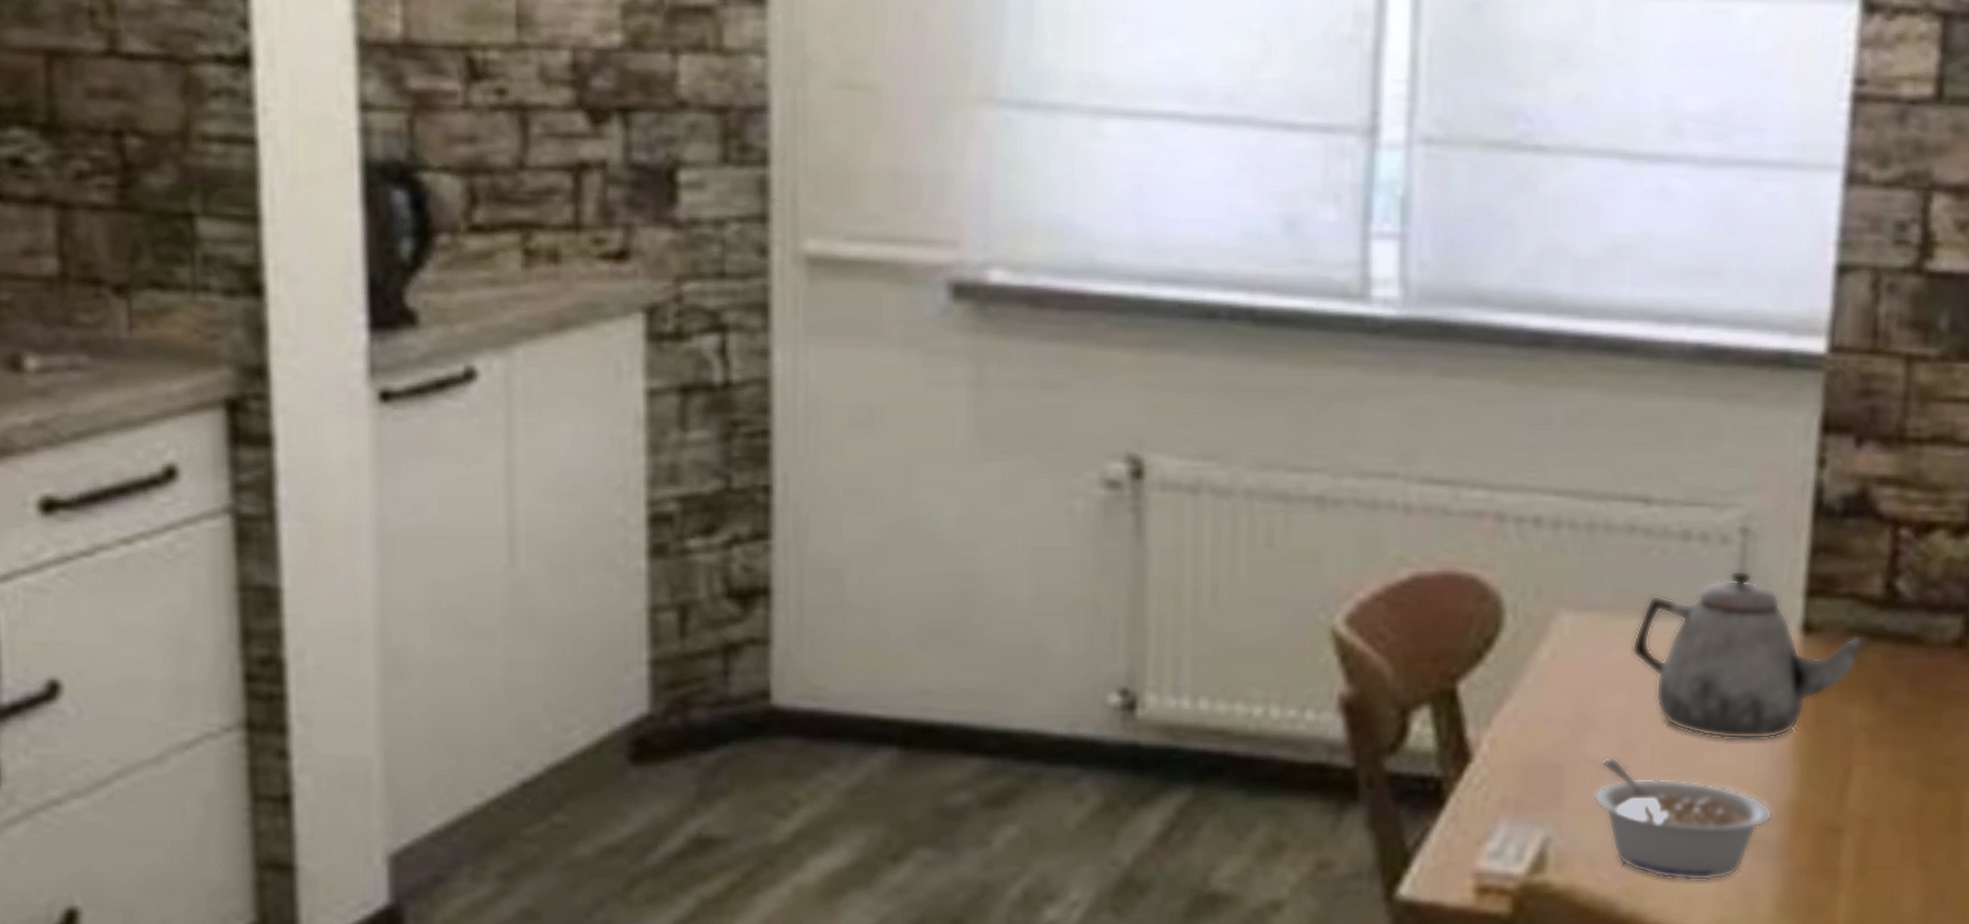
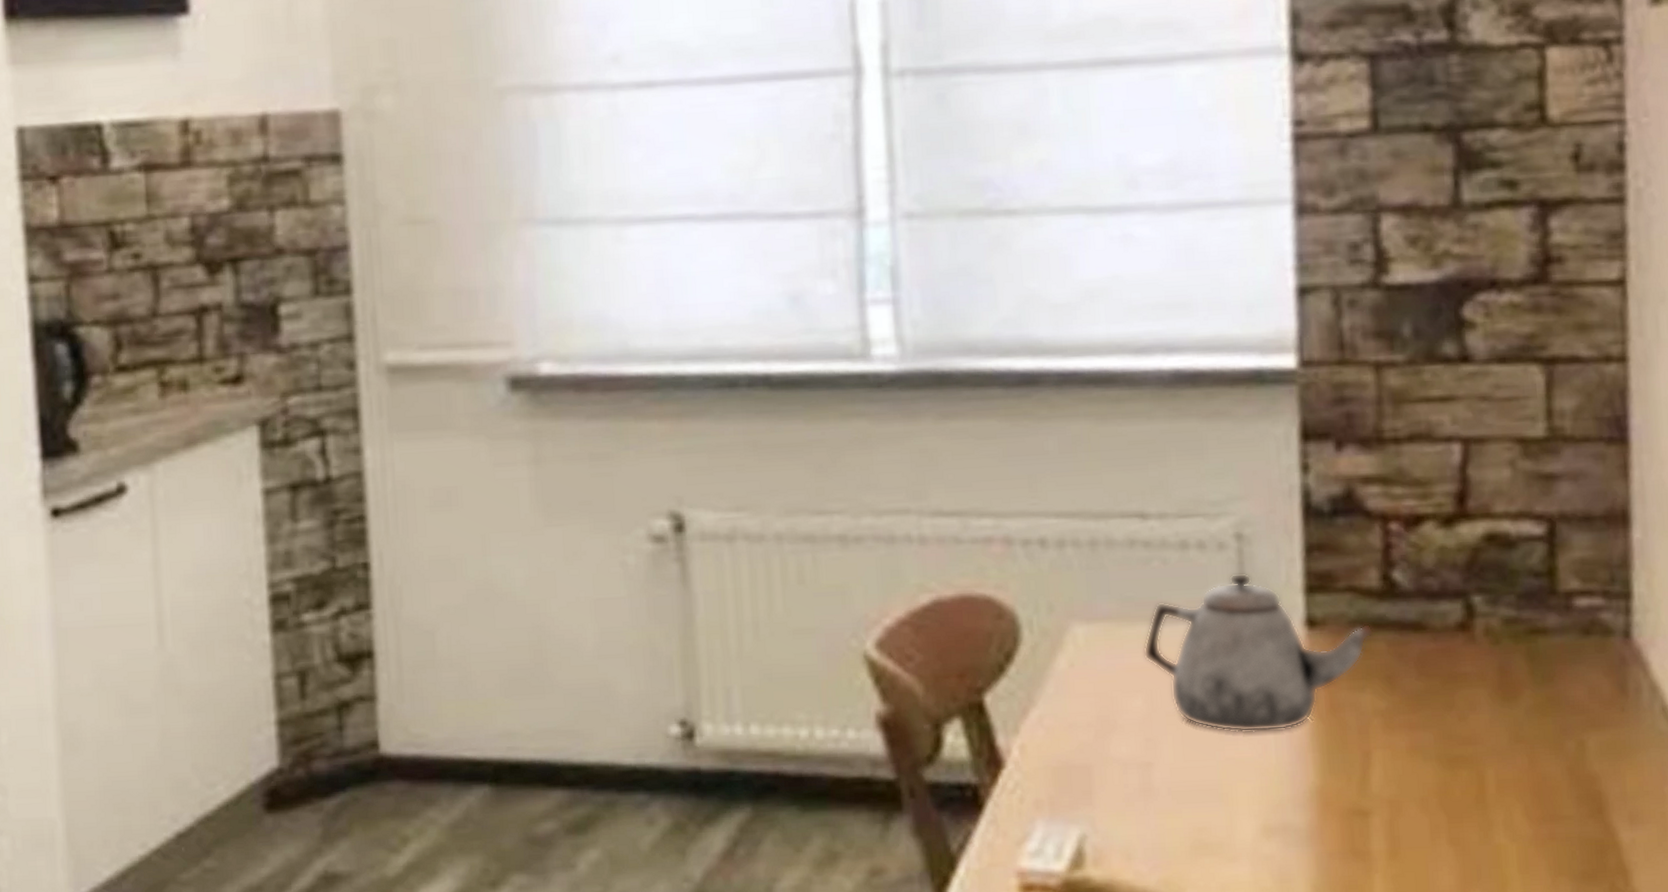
legume: present [1594,757,1773,881] -> none [1123,755,1299,870]

